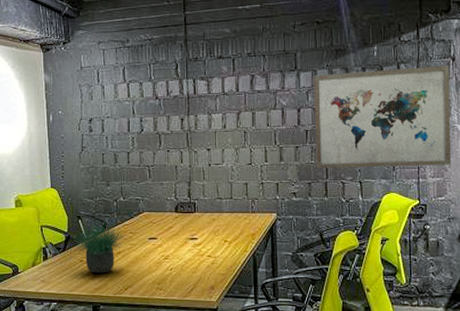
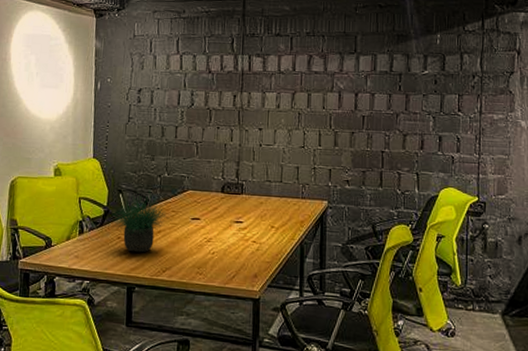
wall art: present [314,65,452,169] -> none [372,58,515,162]

